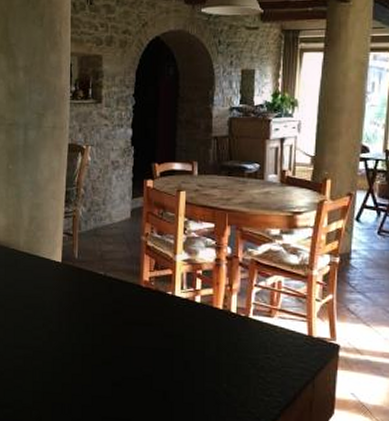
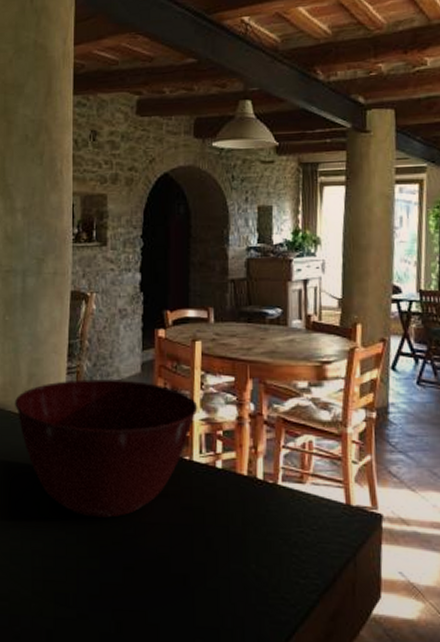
mixing bowl: none [17,223,181,342] -> present [14,379,198,518]

